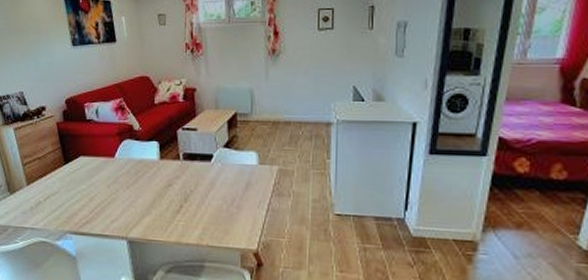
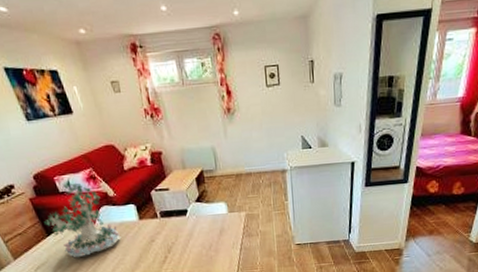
plant: none [64,110,138,193] -> present [43,182,121,258]

